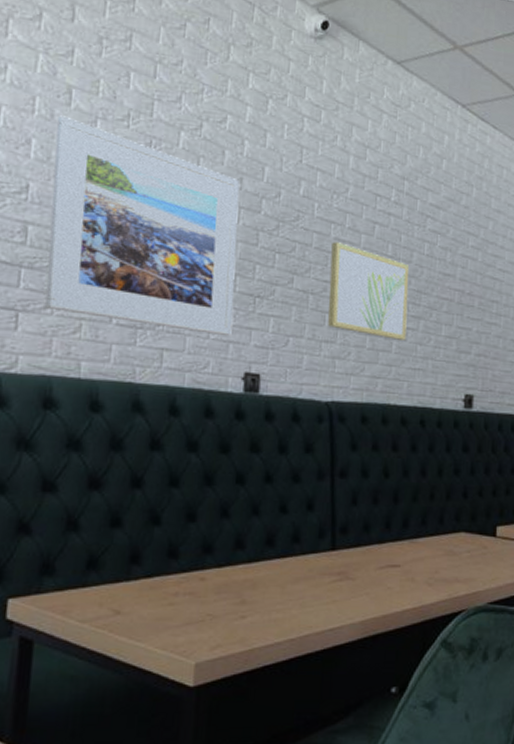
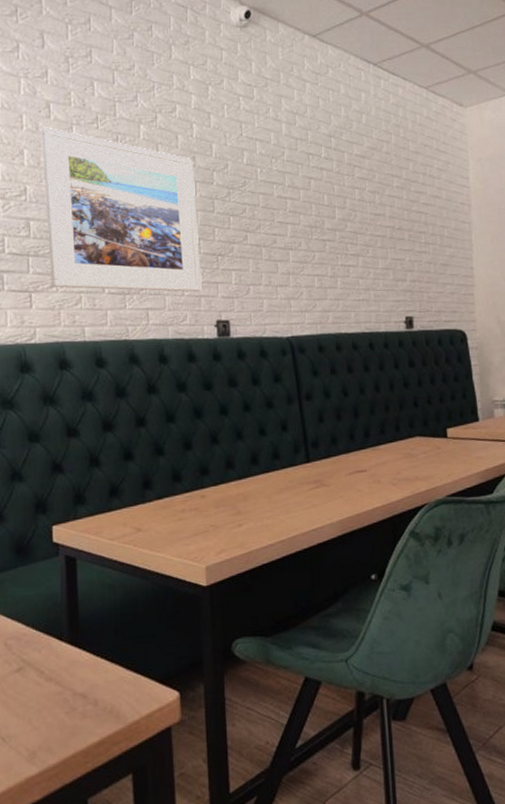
wall art: present [328,242,409,340] -> none [276,199,348,277]

